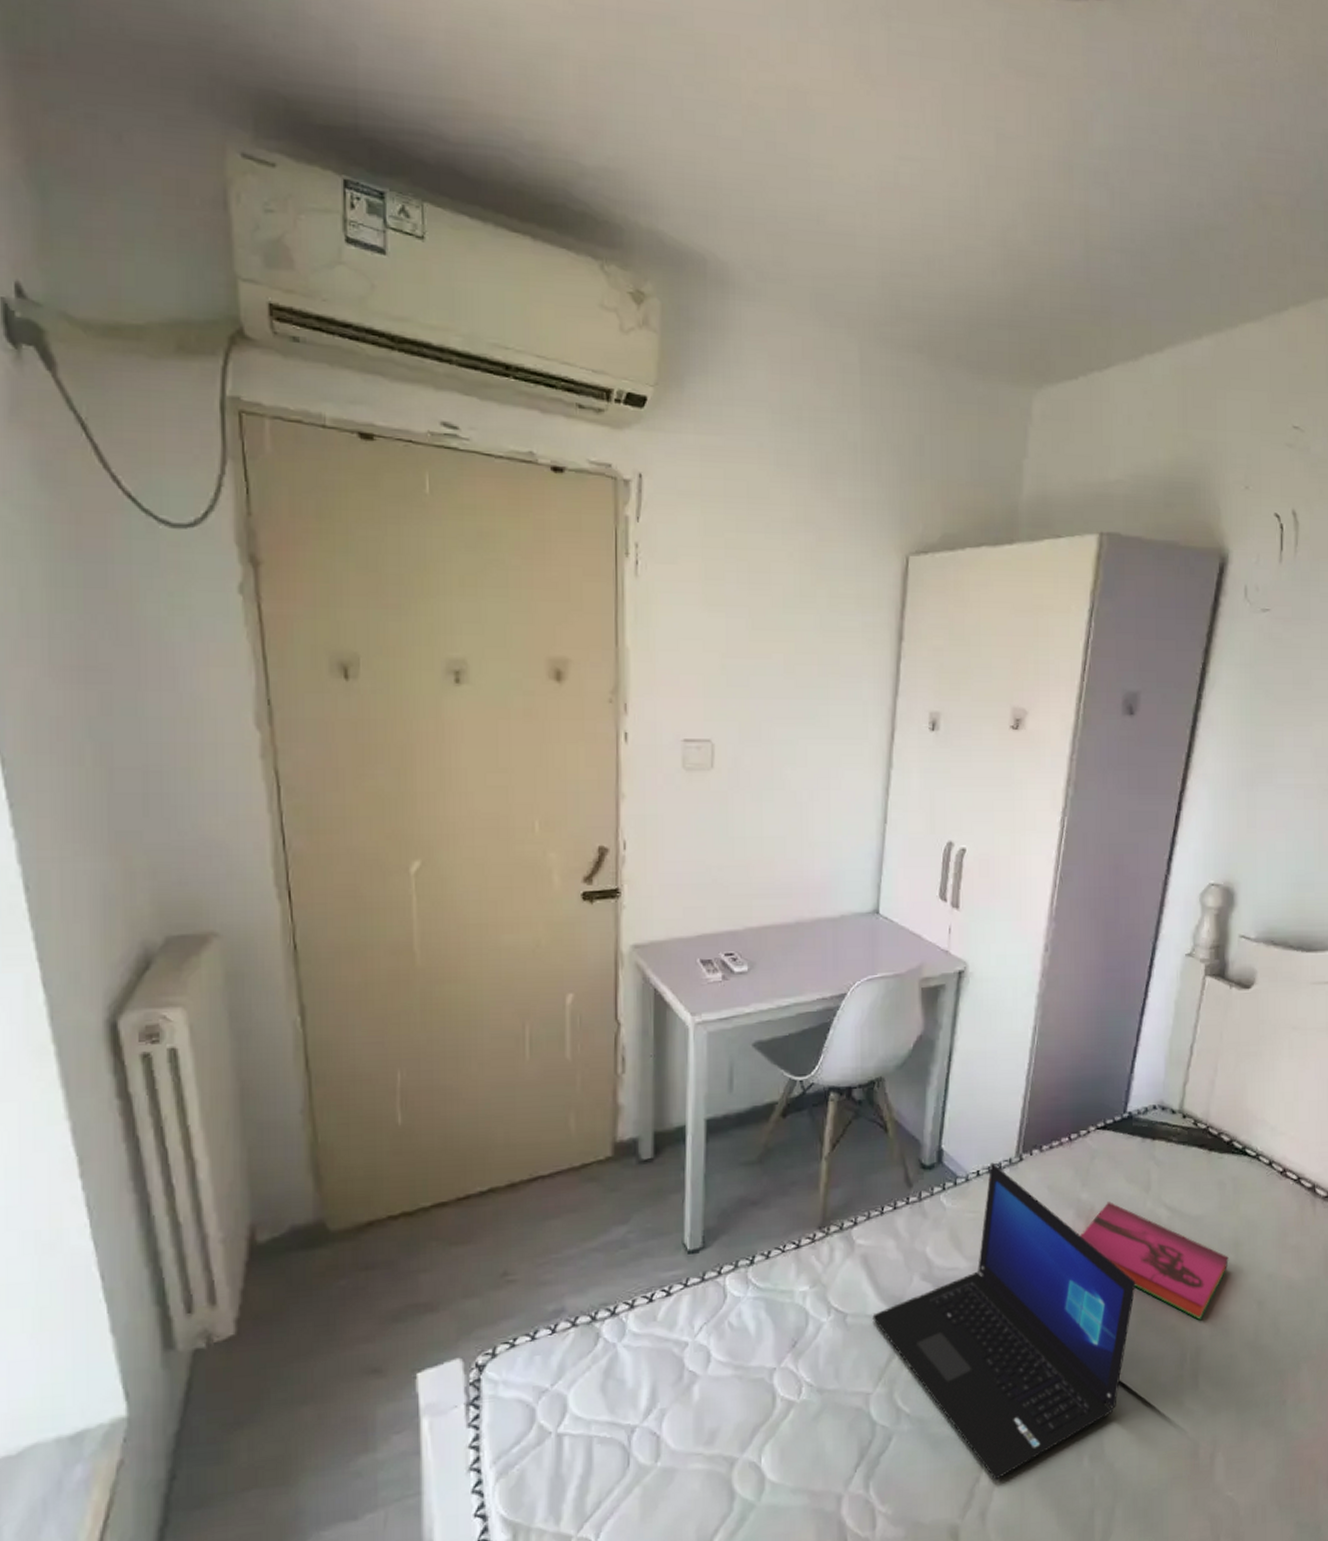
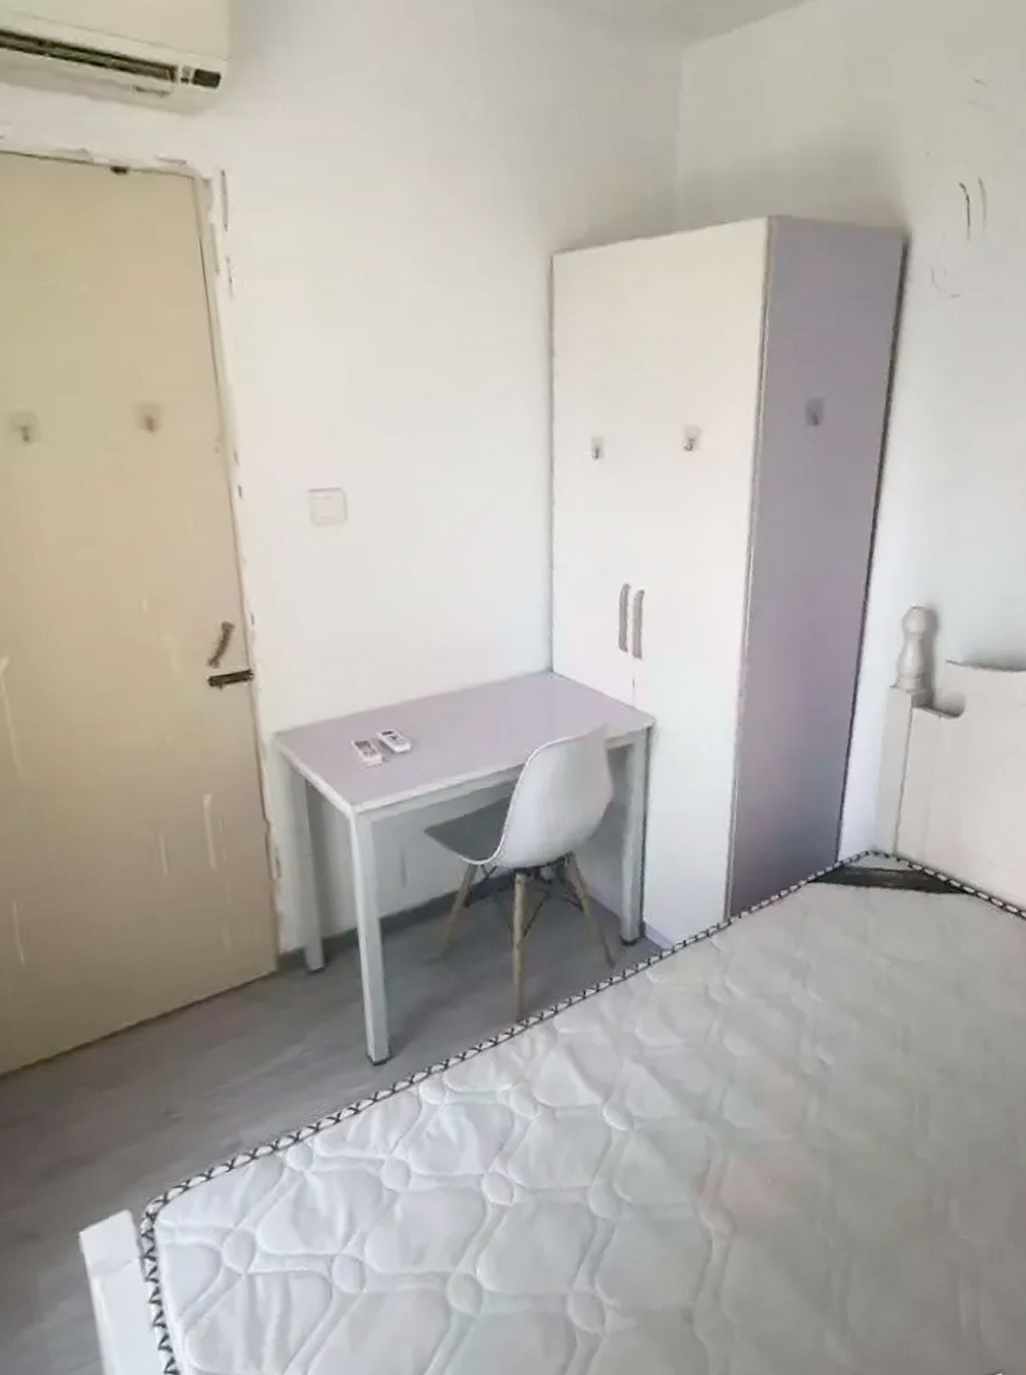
laptop: present [872,1162,1136,1481] -> none [583,930,859,1258]
hardback book: present [1081,1202,1229,1320] -> none [798,957,953,1068]

